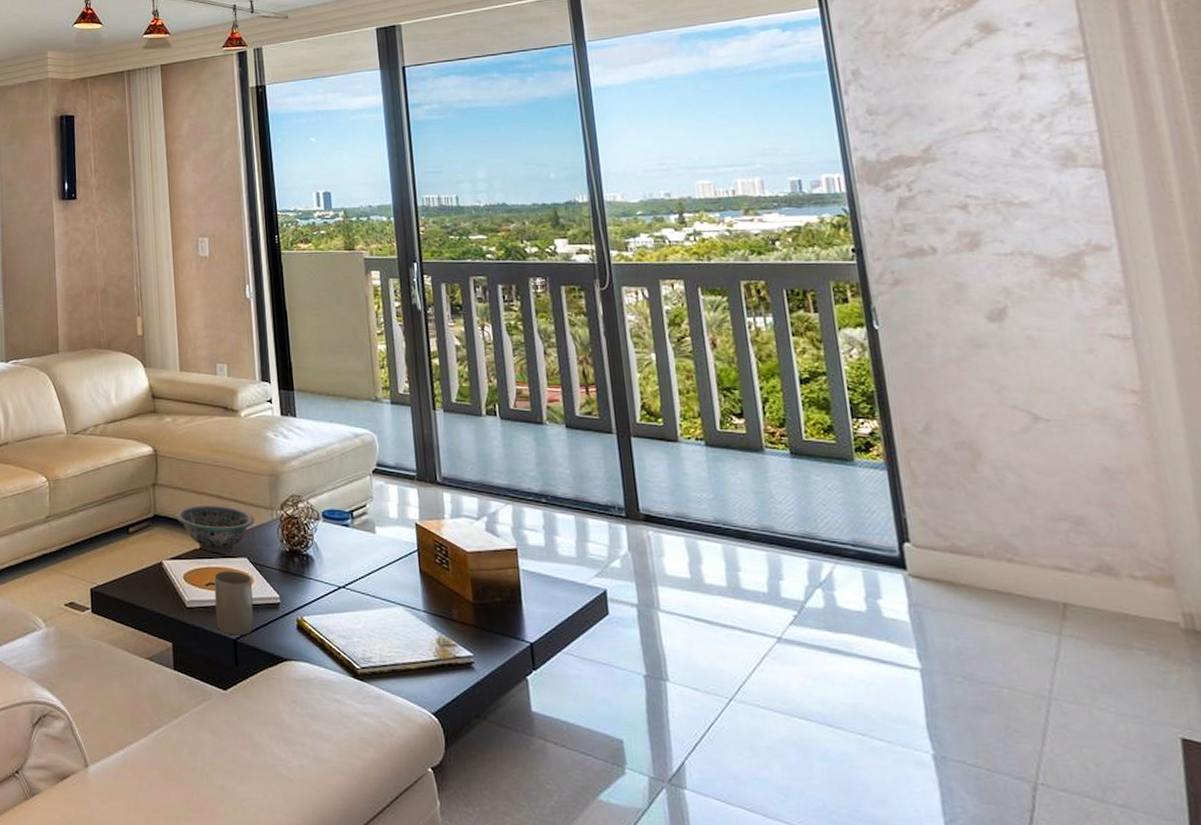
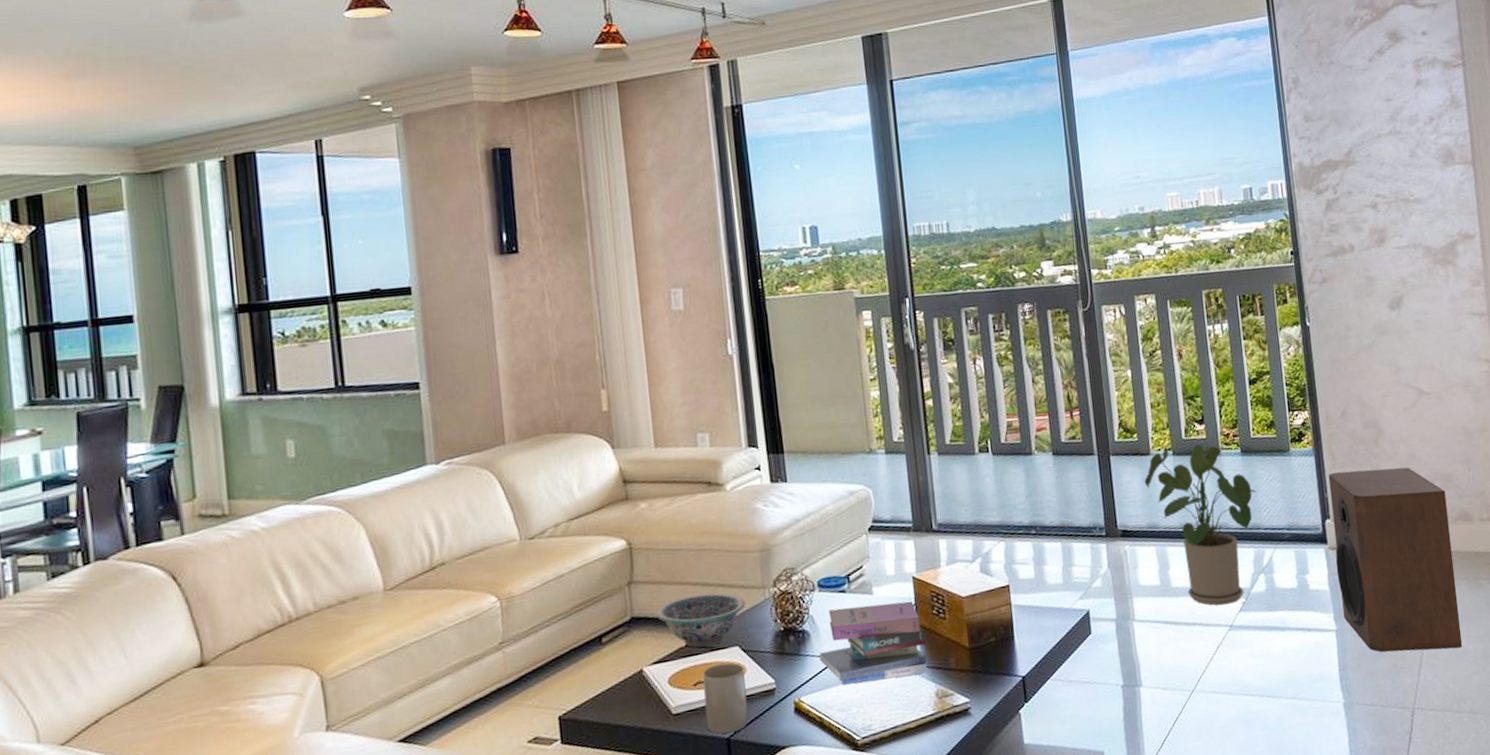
books: none [322,540,429,619] -> present [819,600,928,685]
house plant: none [671,439,813,614] -> present [1144,444,1258,606]
speaker: none [906,492,1108,725] -> present [1328,467,1462,652]

